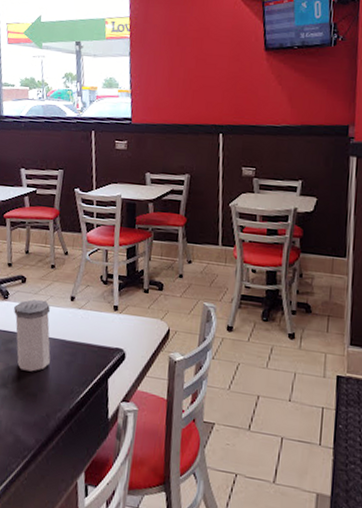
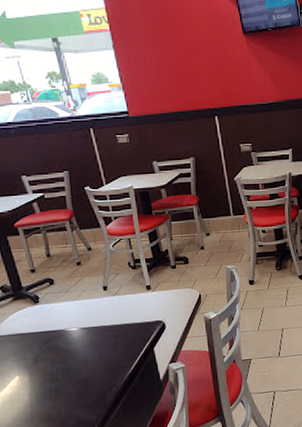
salt shaker: present [14,299,51,372] -> none [47,295,95,362]

